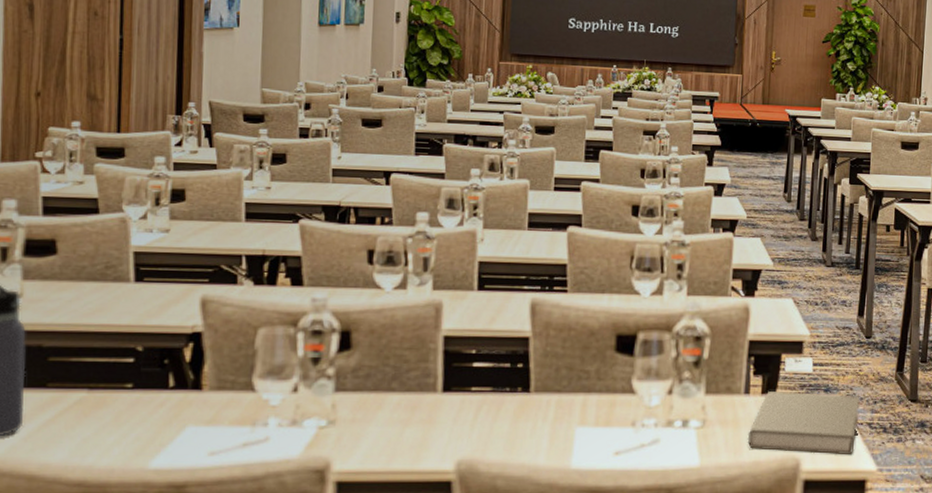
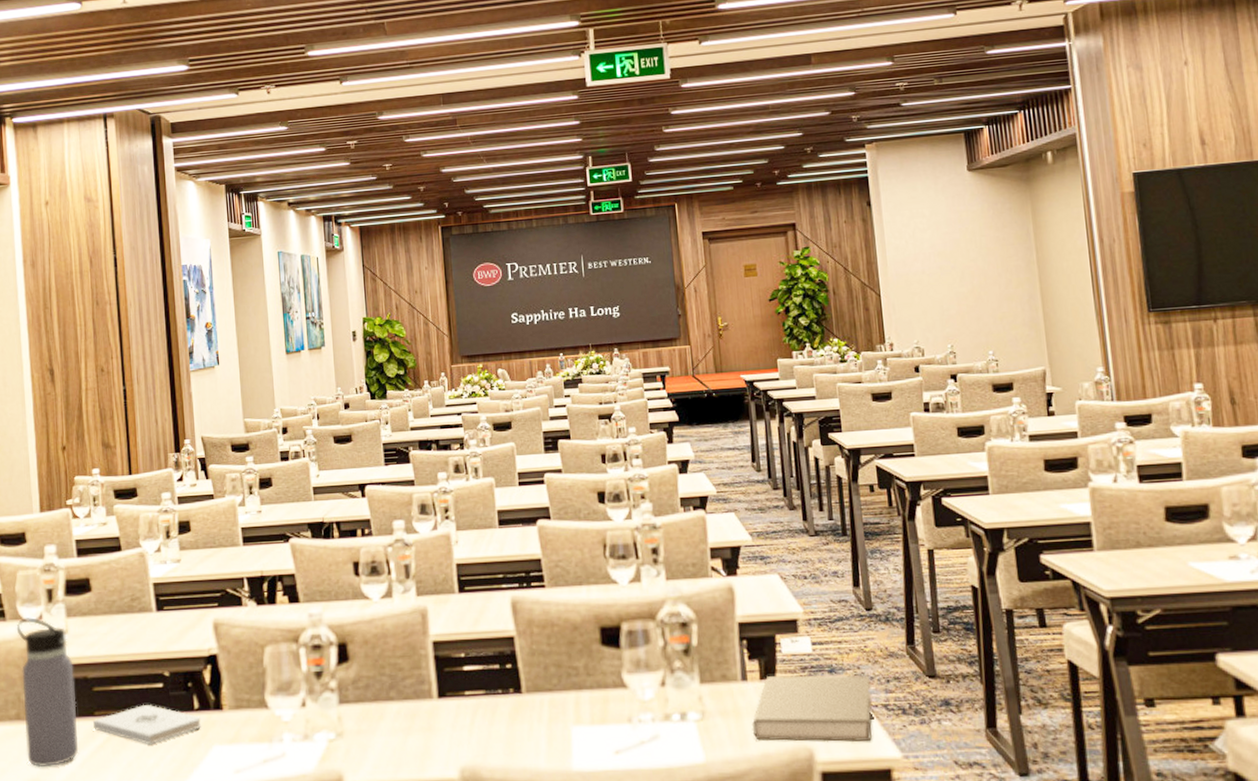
notepad: none [43,378,176,421] -> present [92,704,202,744]

